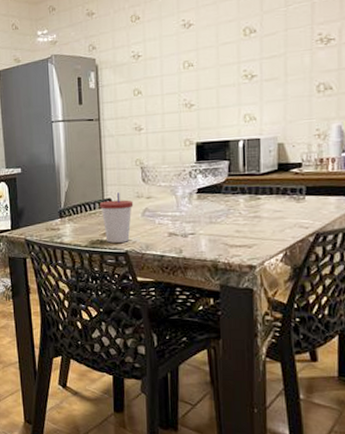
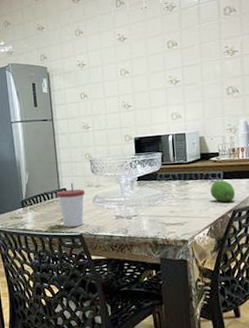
fruit: none [288,196,320,223] -> present [210,180,235,202]

